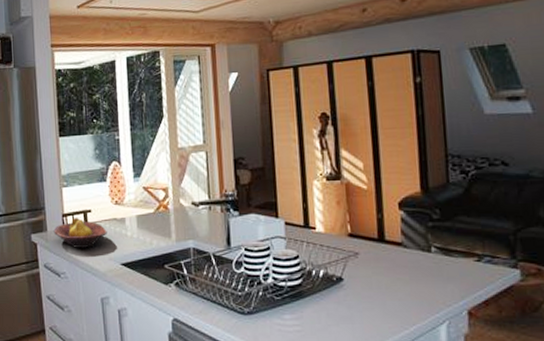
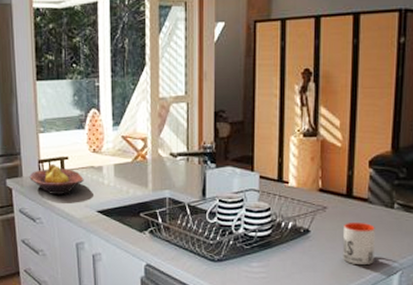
mug: none [379,267,416,316] -> present [342,222,375,266]

